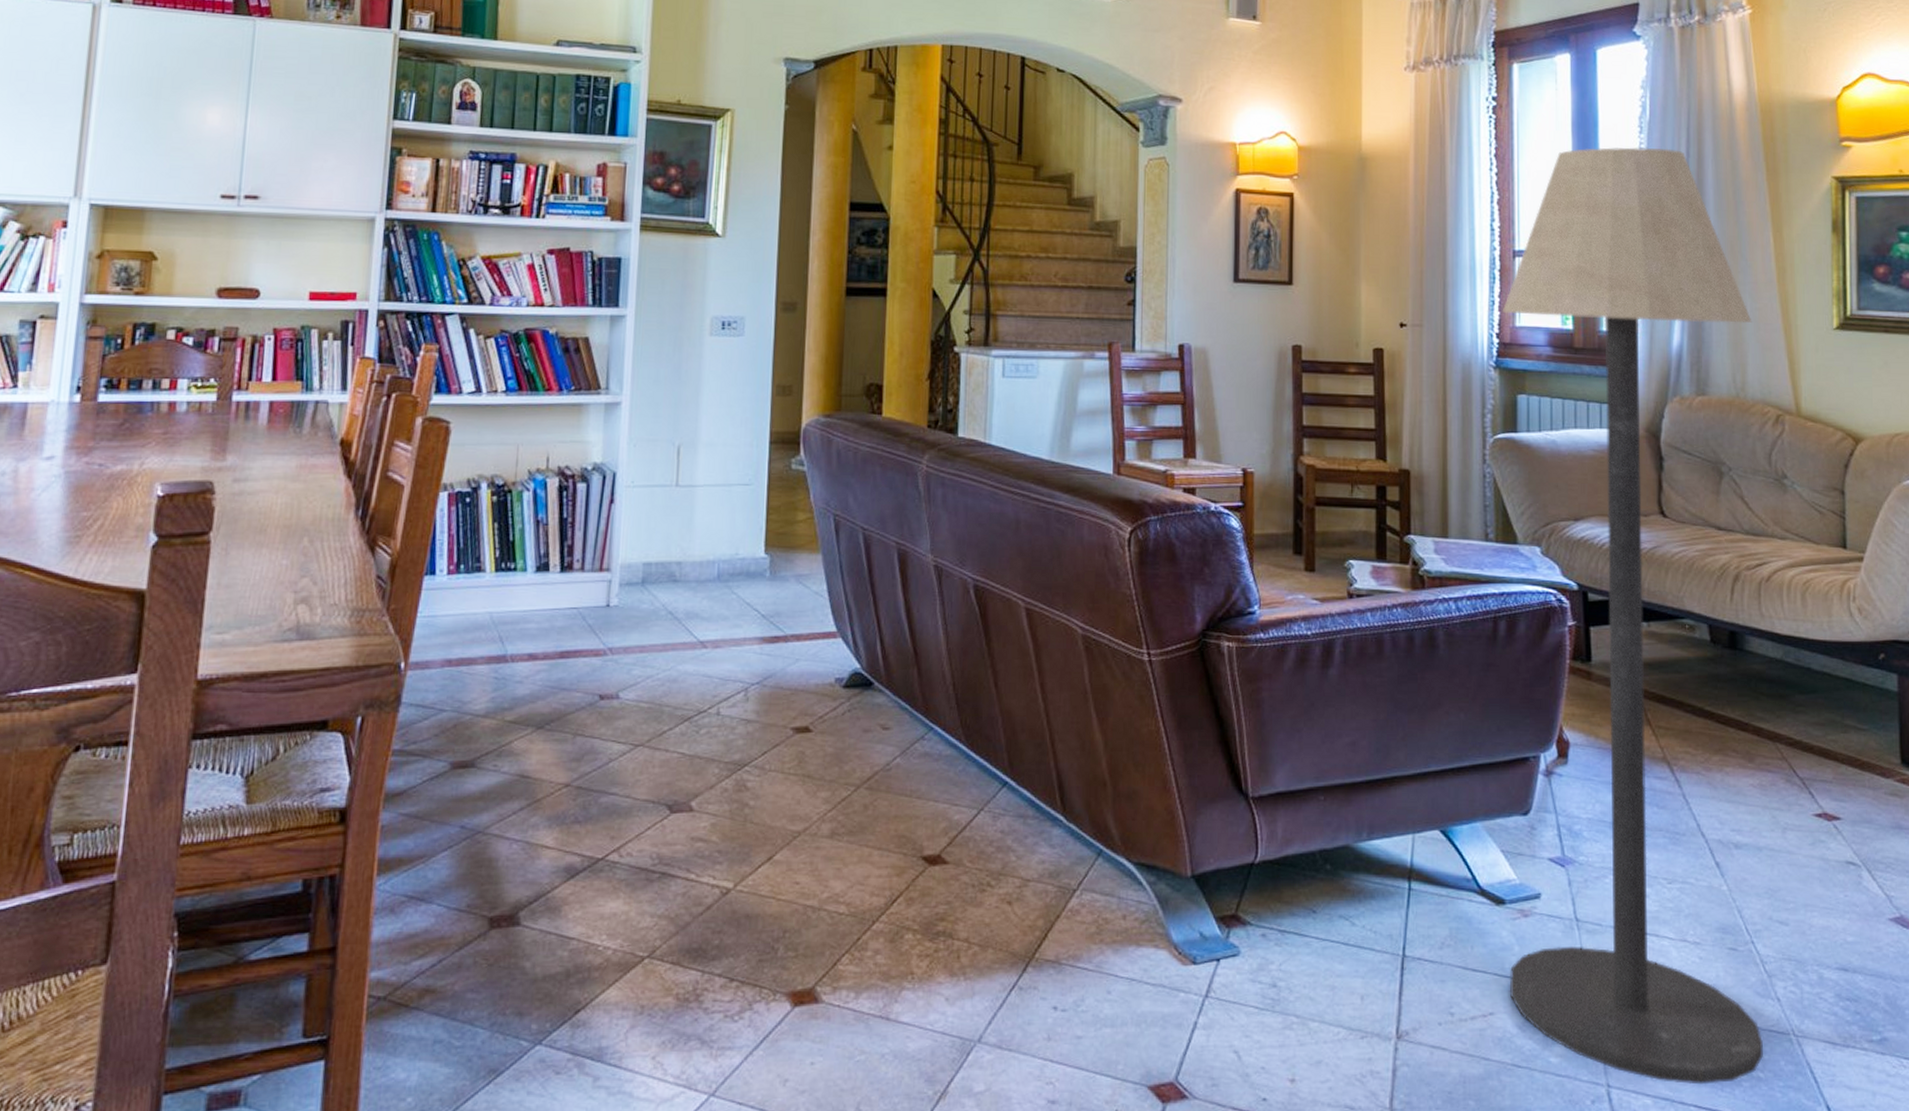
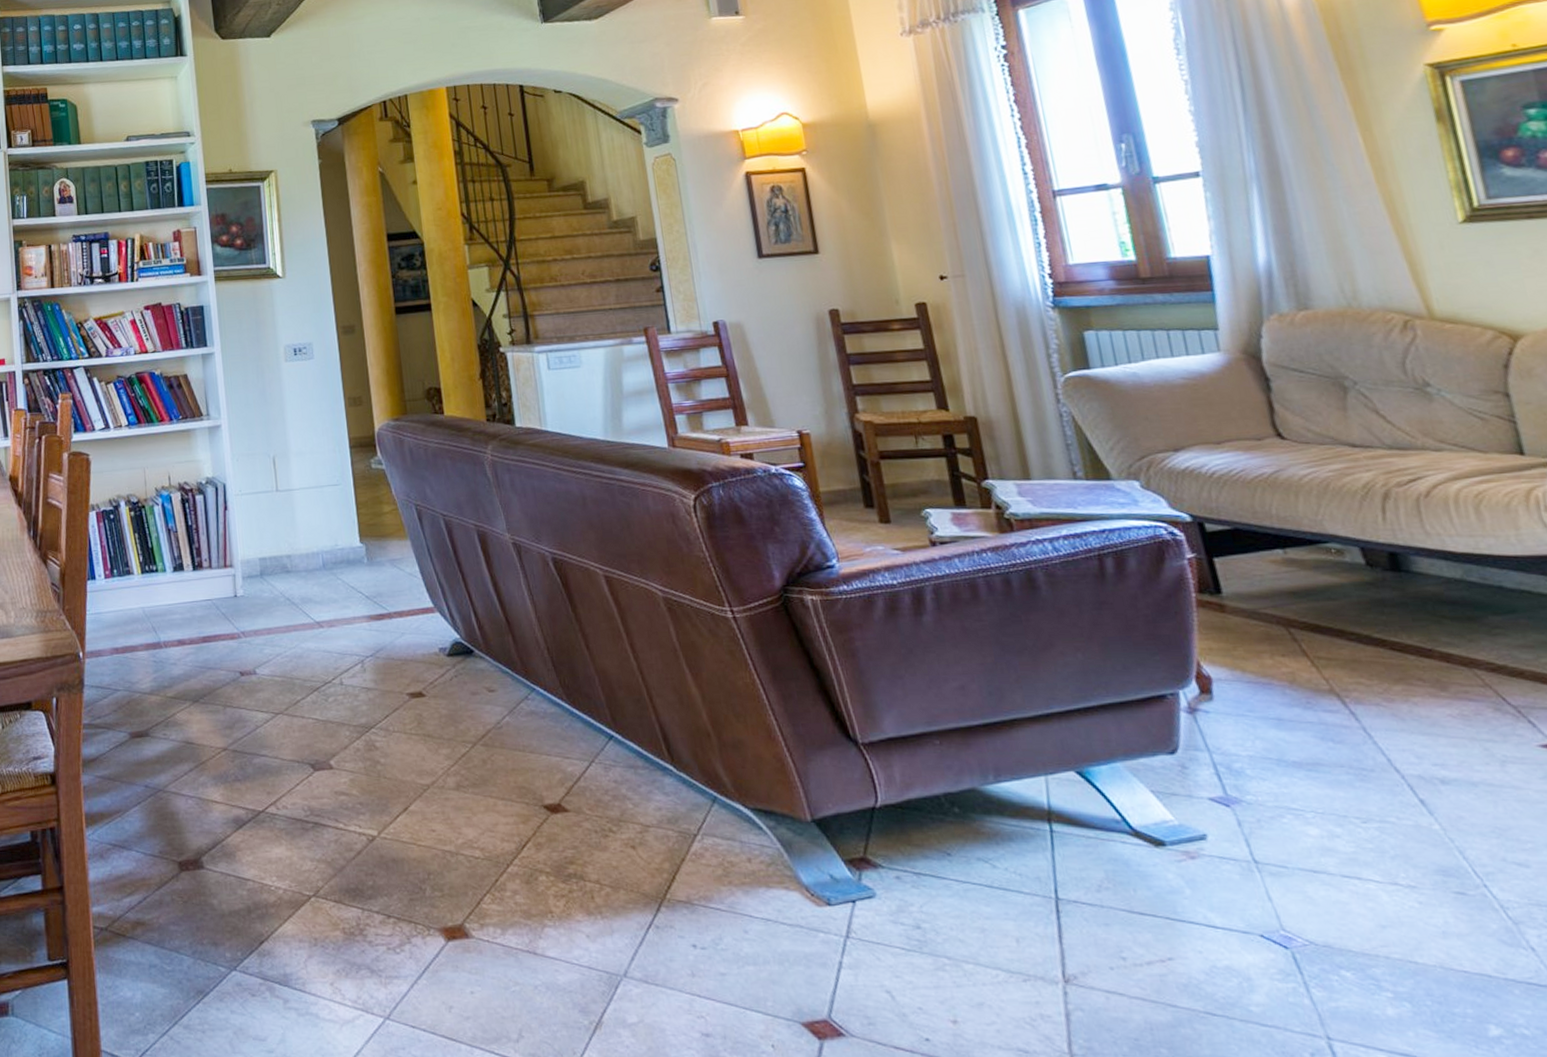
floor lamp: present [1503,147,1763,1085] -> none [1051,65,1525,1041]

